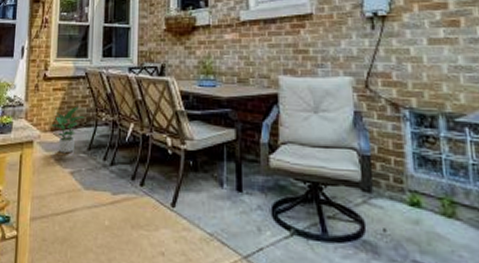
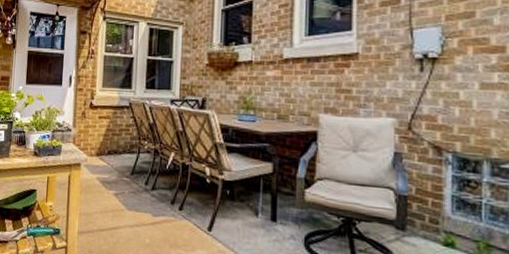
potted plant: present [51,106,85,154] -> none [97,134,128,177]

